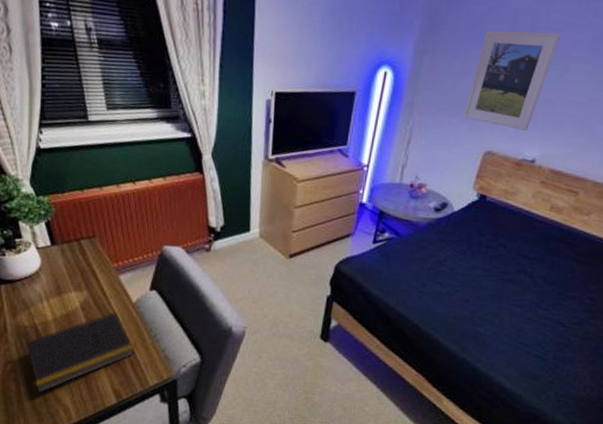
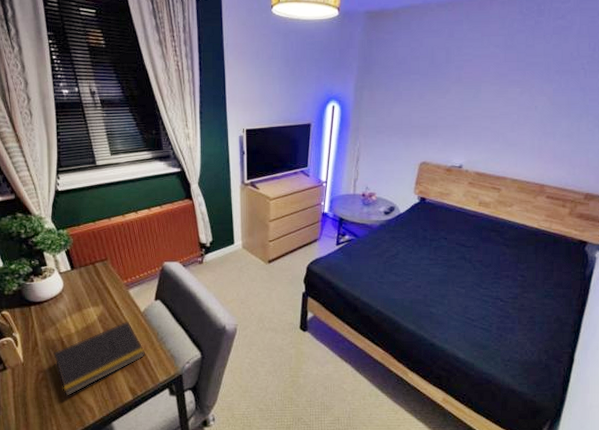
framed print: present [462,30,560,132] -> none [399,63,470,143]

